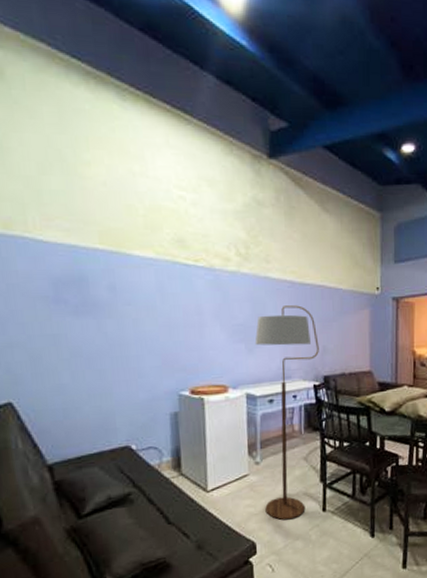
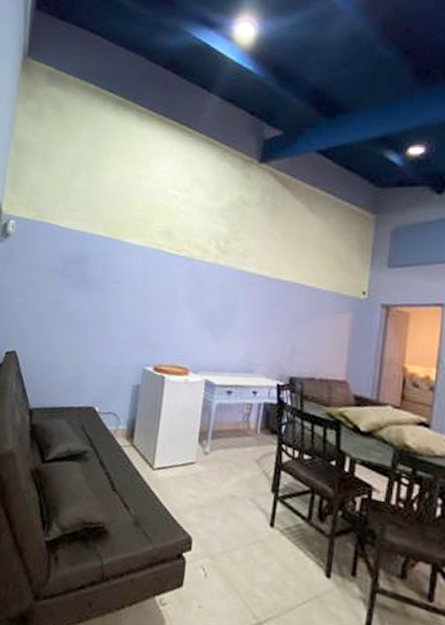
floor lamp: present [254,305,319,520] -> none [207,299,289,525]

